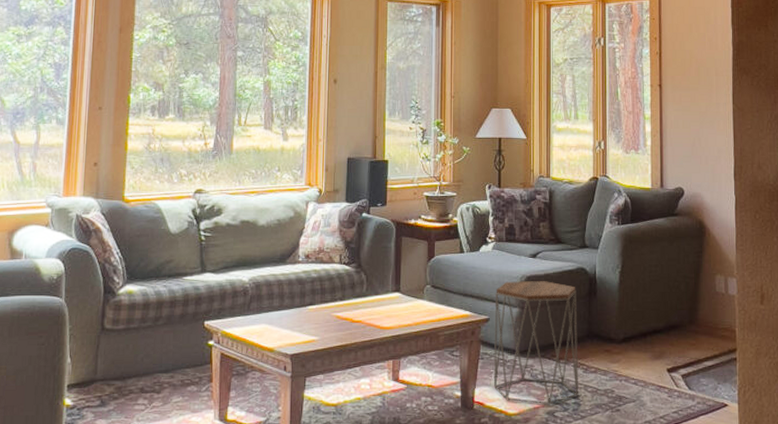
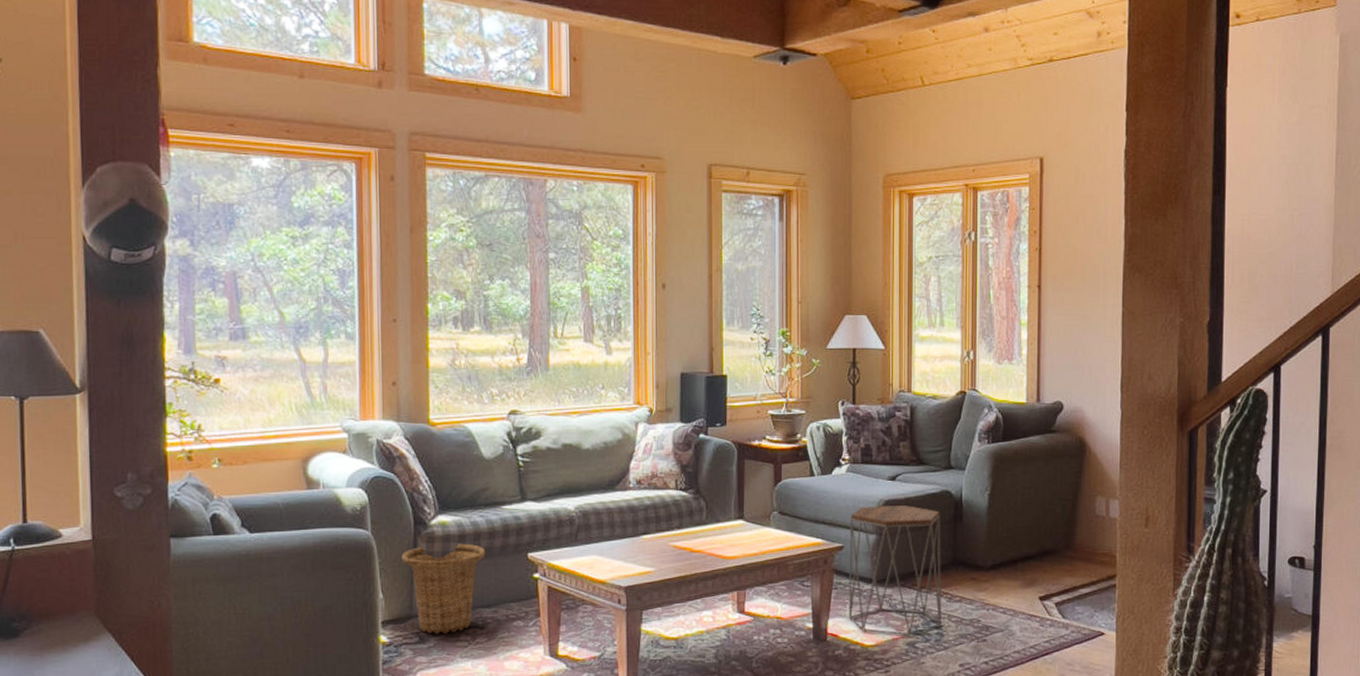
basket: none [89,311,167,398] -> present [401,543,486,634]

